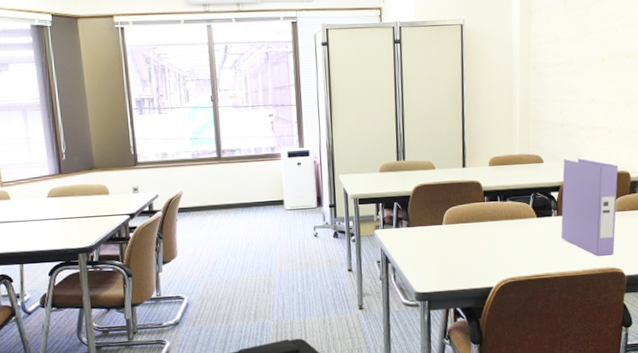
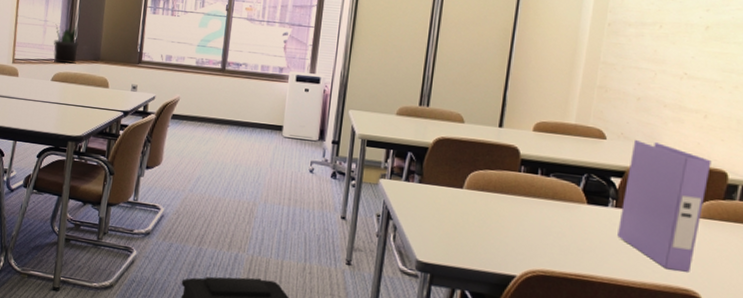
planter: none [39,138,70,179] -> present [53,24,79,64]

